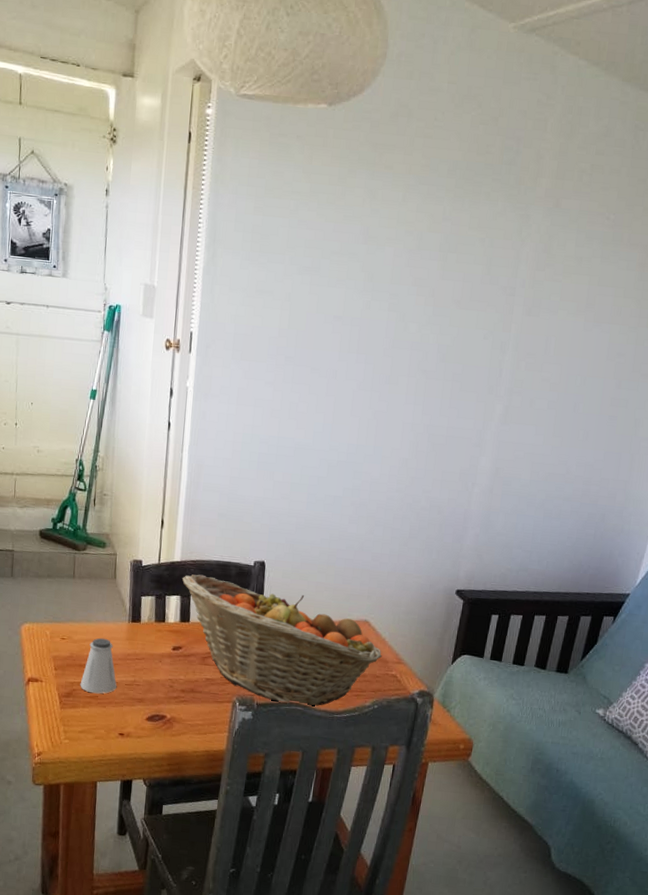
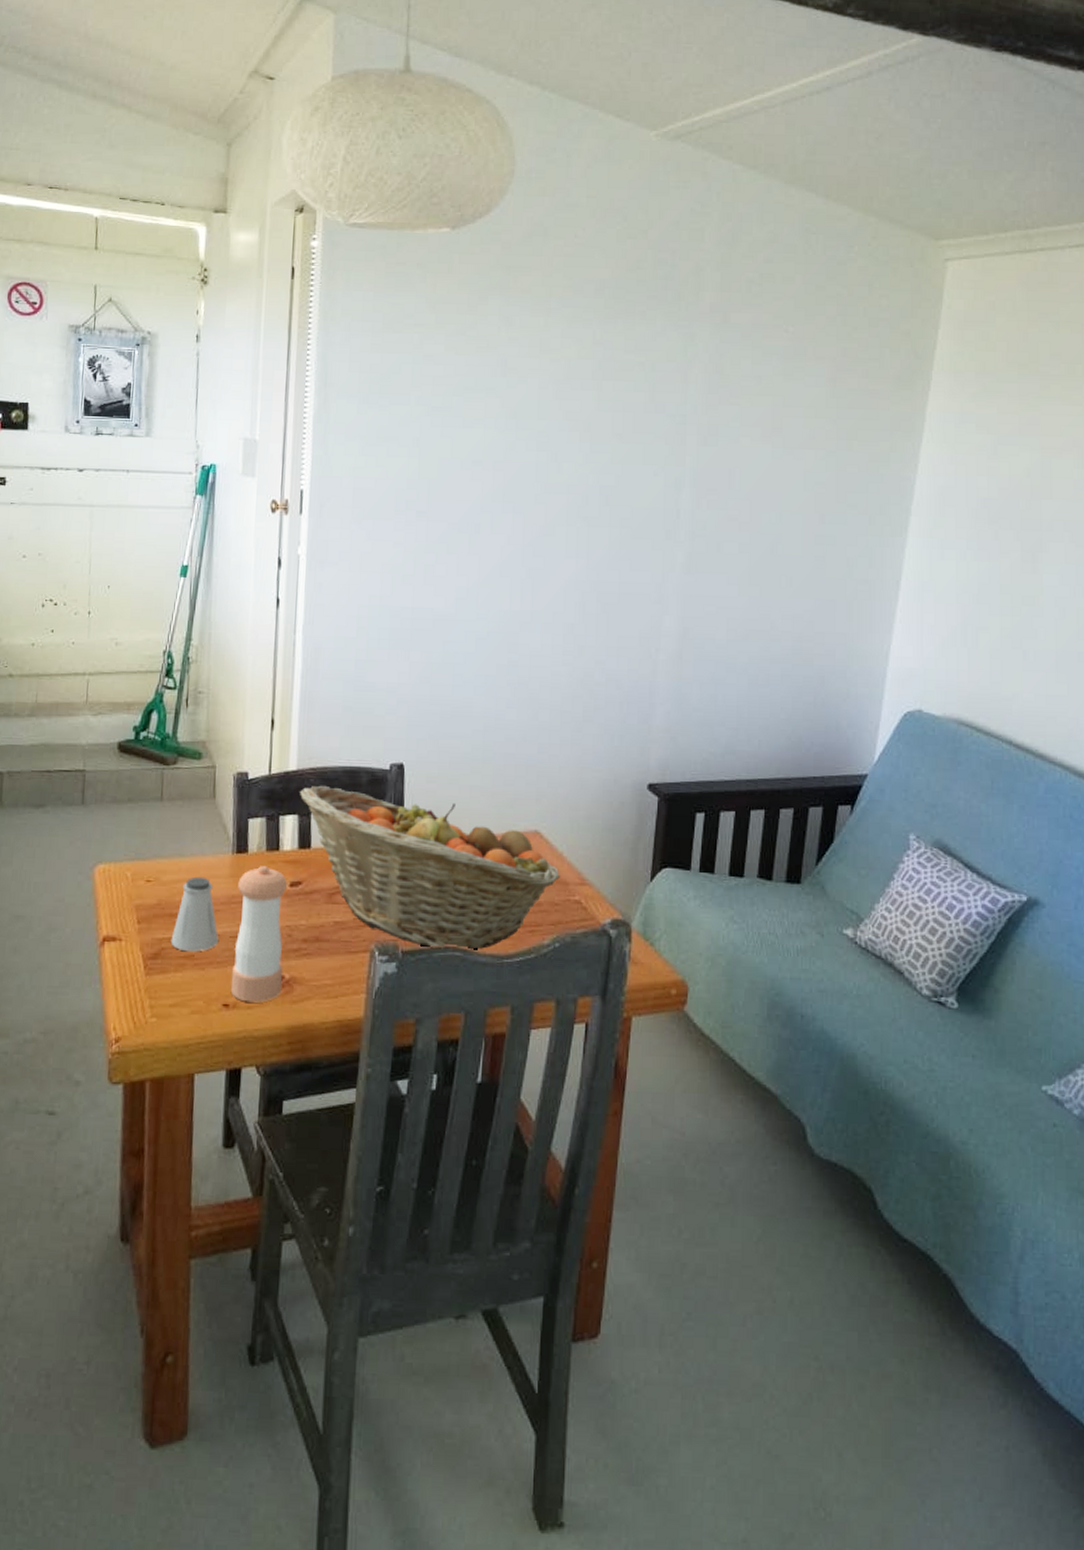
pepper shaker: none [125,633,171,734] -> present [230,866,288,1003]

